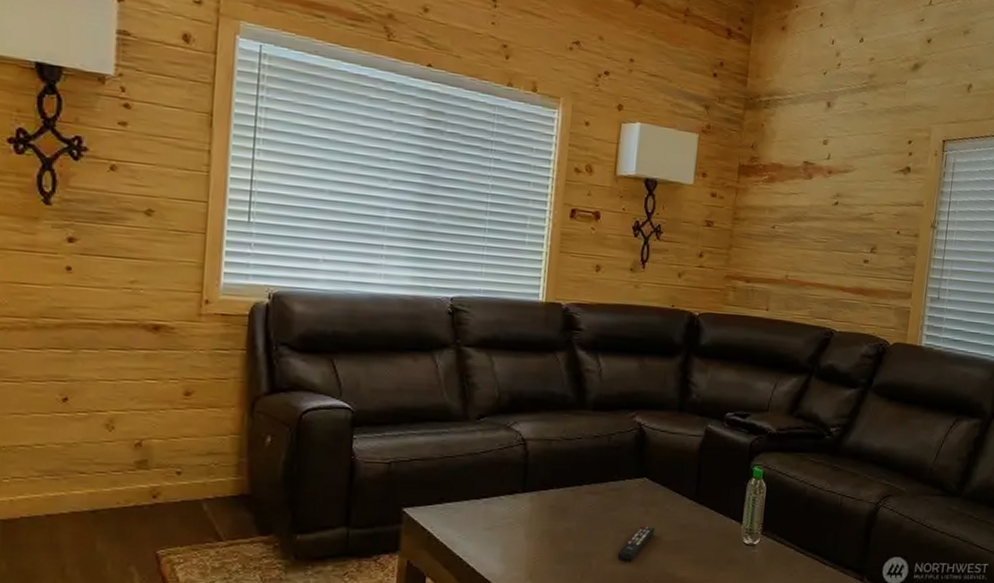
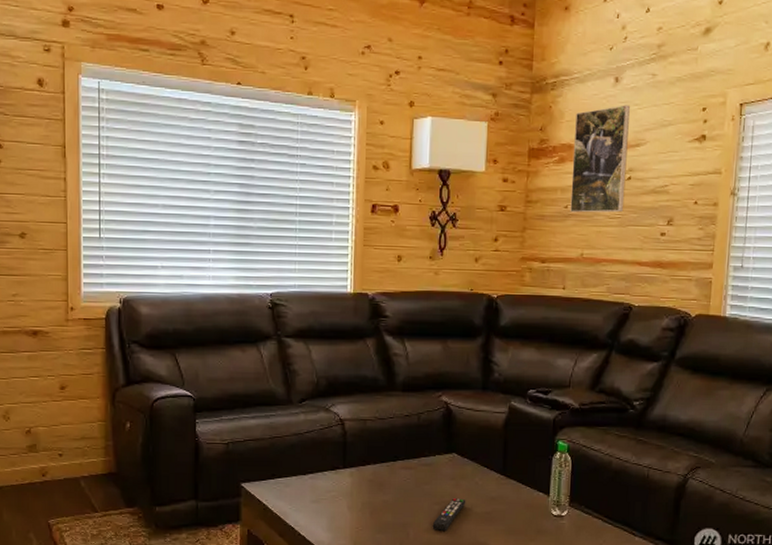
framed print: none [777,130,840,237] -> present [570,105,630,213]

